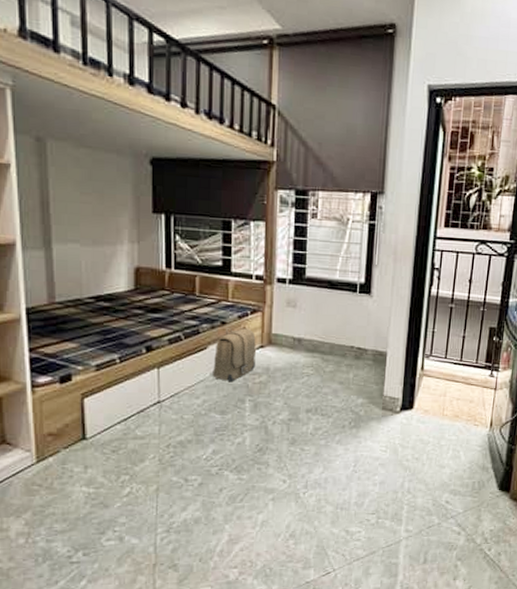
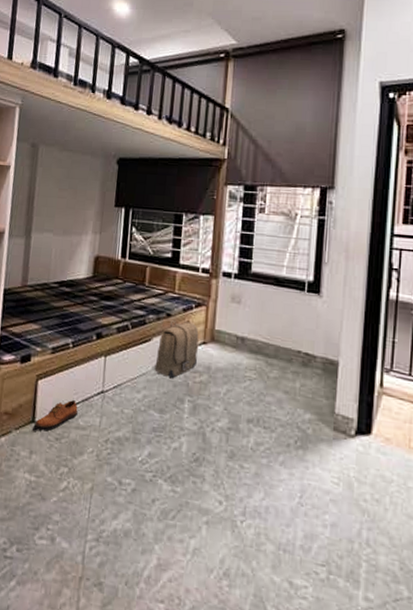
shoe: none [85,413,133,447] -> present [33,400,78,431]

